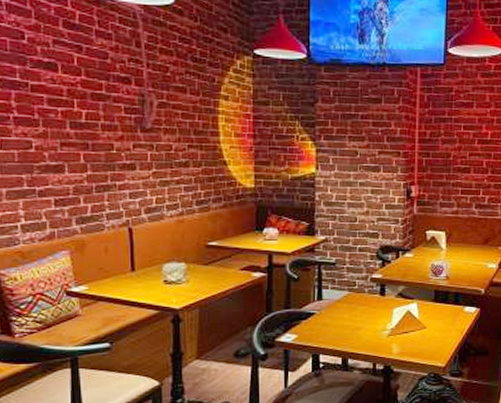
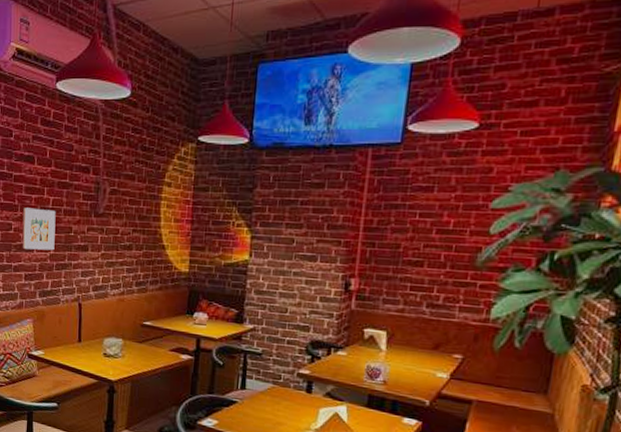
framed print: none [46,122,93,171] -> present [22,207,56,251]

